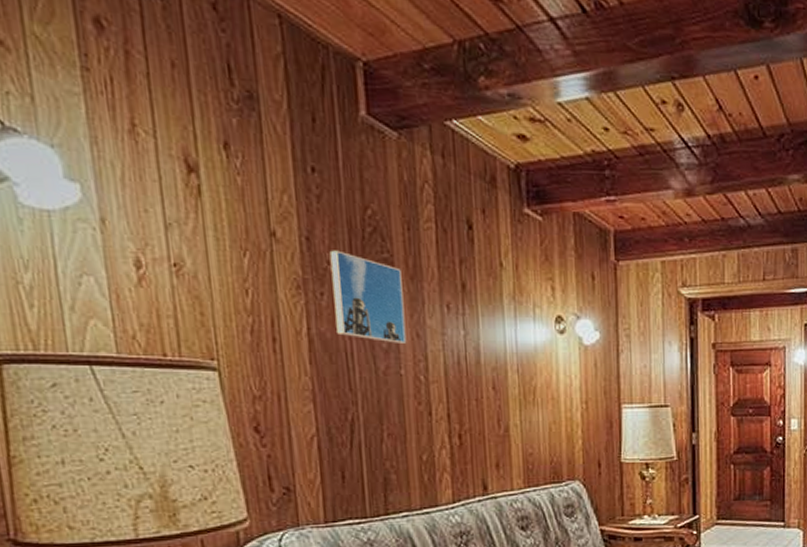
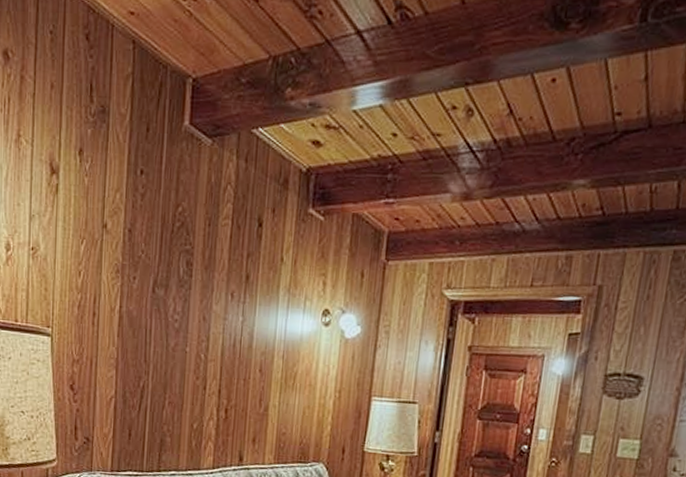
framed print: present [329,250,407,343] -> none [141,241,198,325]

